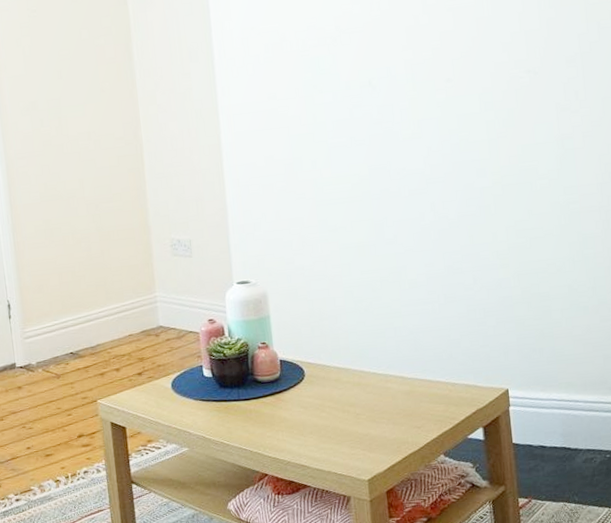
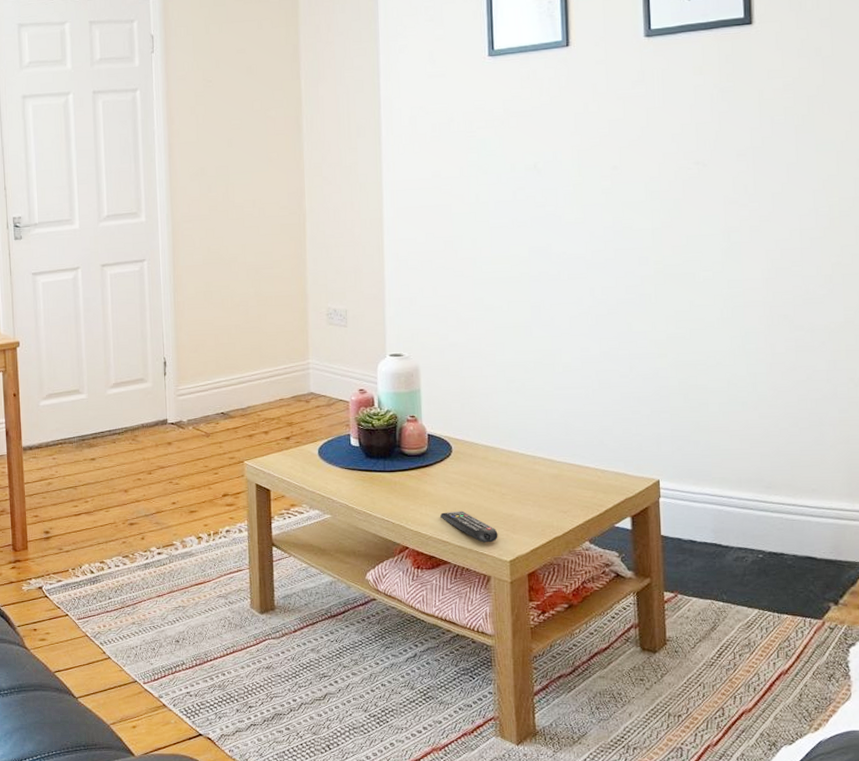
remote control: none [297,433,355,464] -> present [440,511,498,543]

